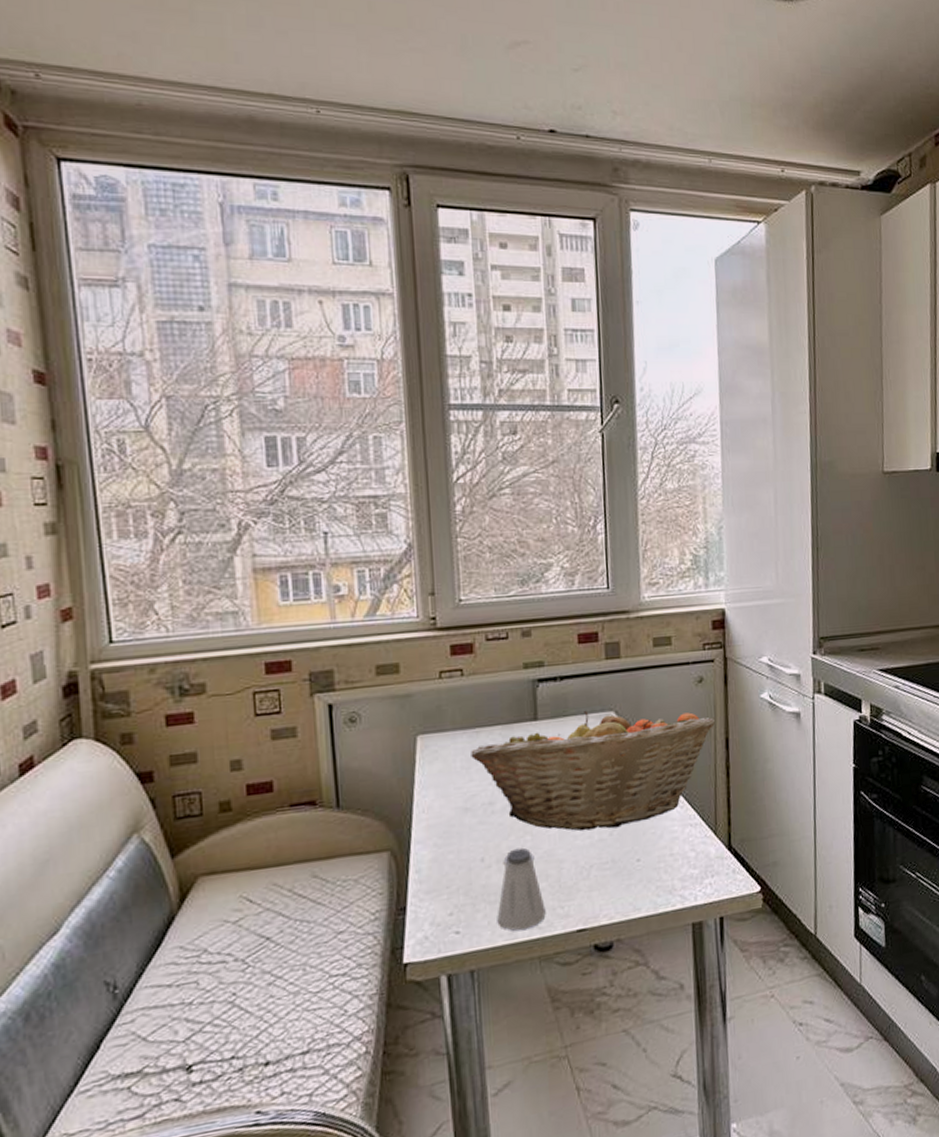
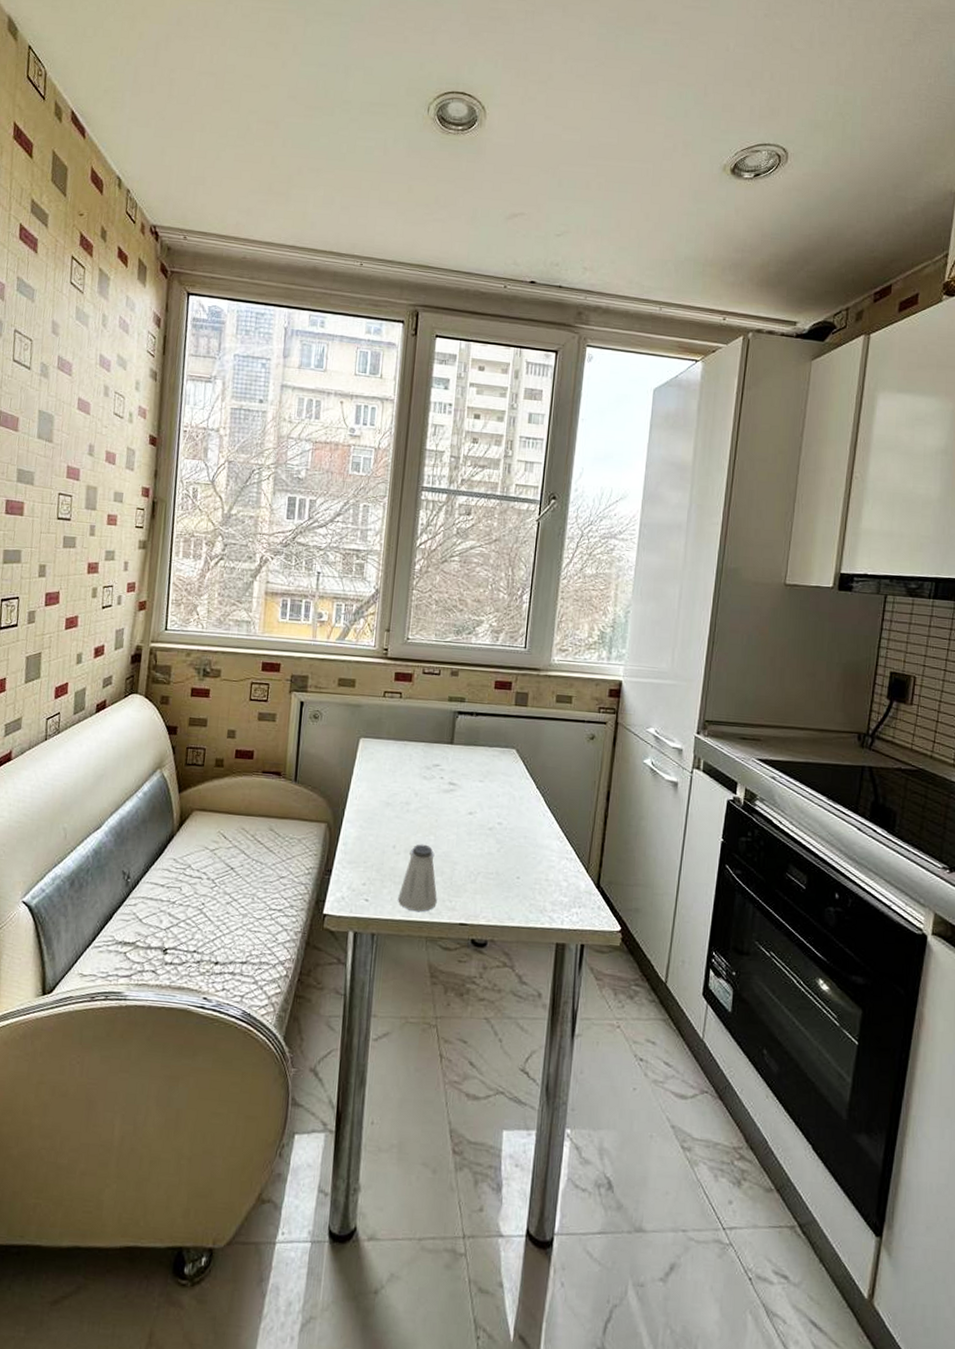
fruit basket: present [471,710,715,831] -> none [398,744,600,847]

